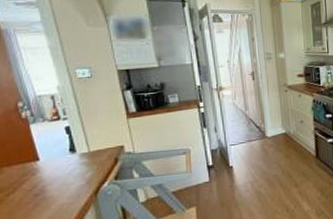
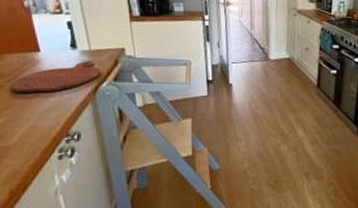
cutting board: none [9,162,102,205] -> present [9,60,102,93]

